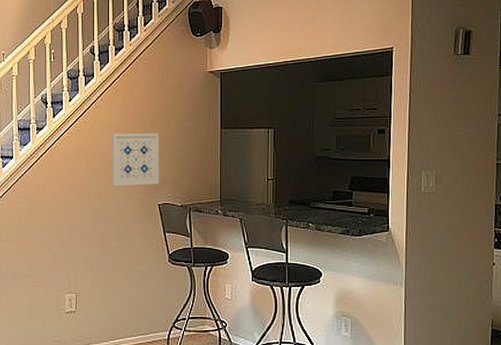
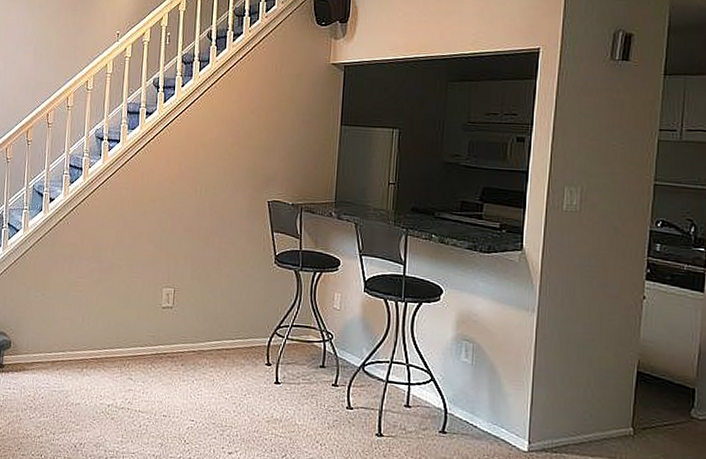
wall art: present [111,133,160,187] -> none [220,123,274,180]

